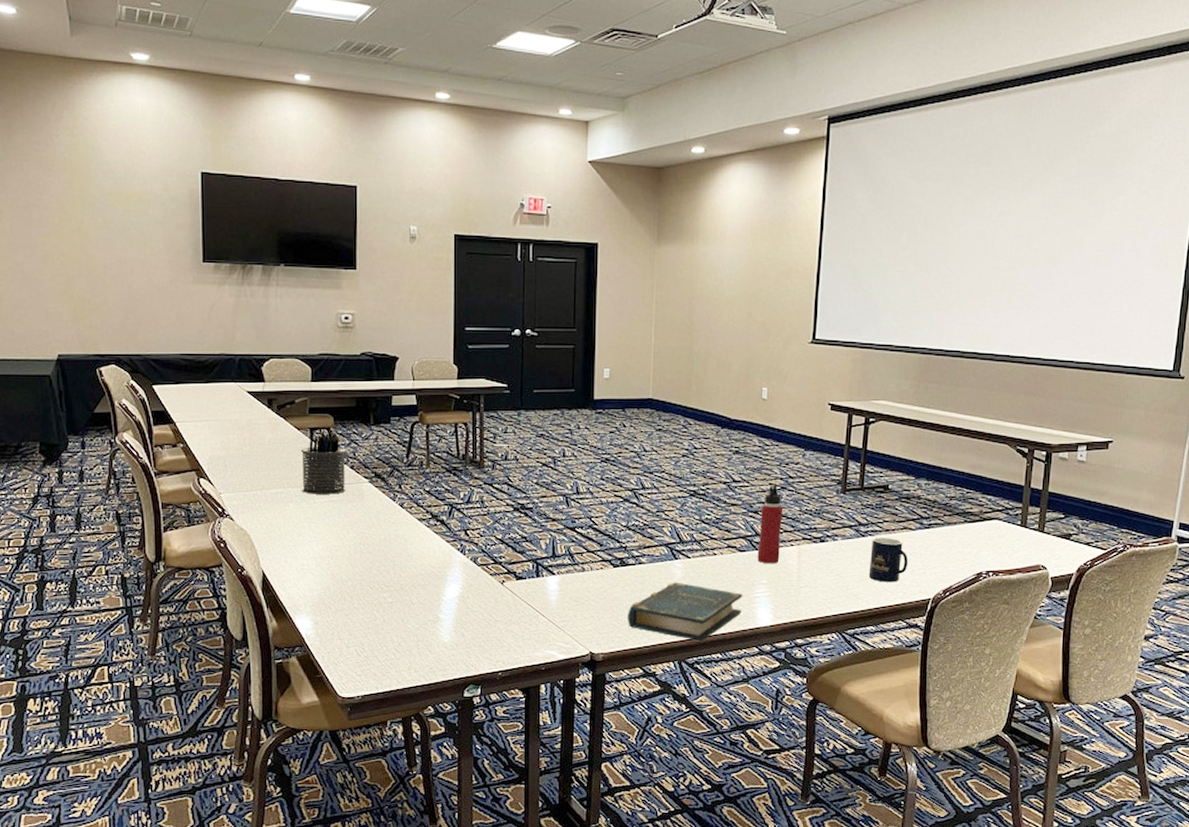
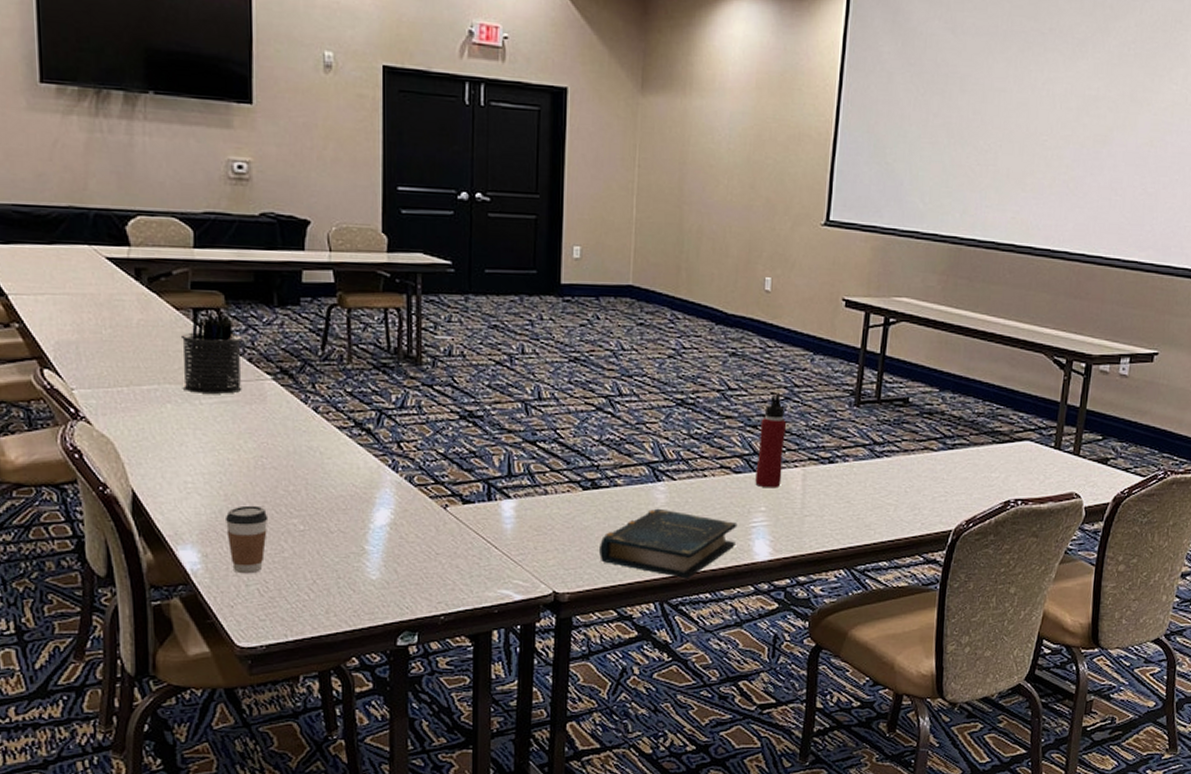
coffee cup: none [331,583,365,638] -> present [224,505,269,574]
mug: present [868,537,909,582] -> none [883,458,929,511]

